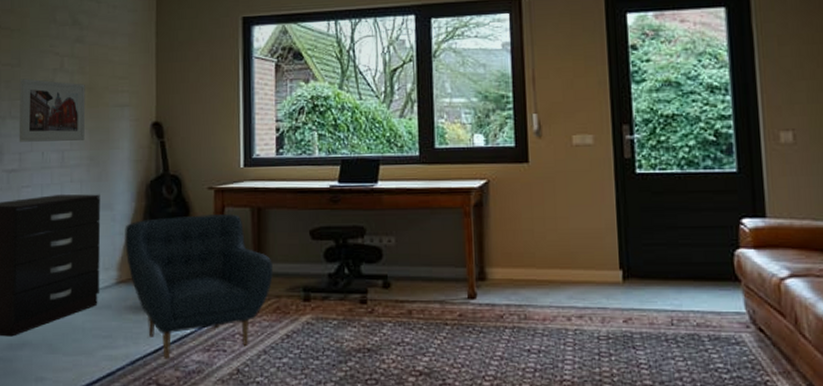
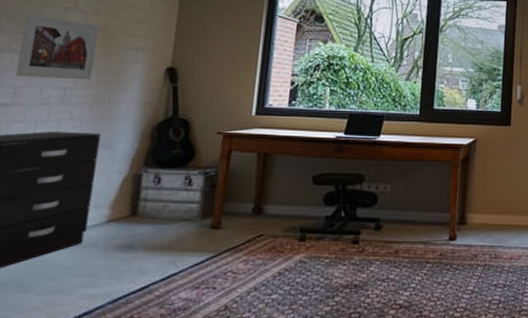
armchair: present [125,213,273,359] -> none [121,157,273,297]

